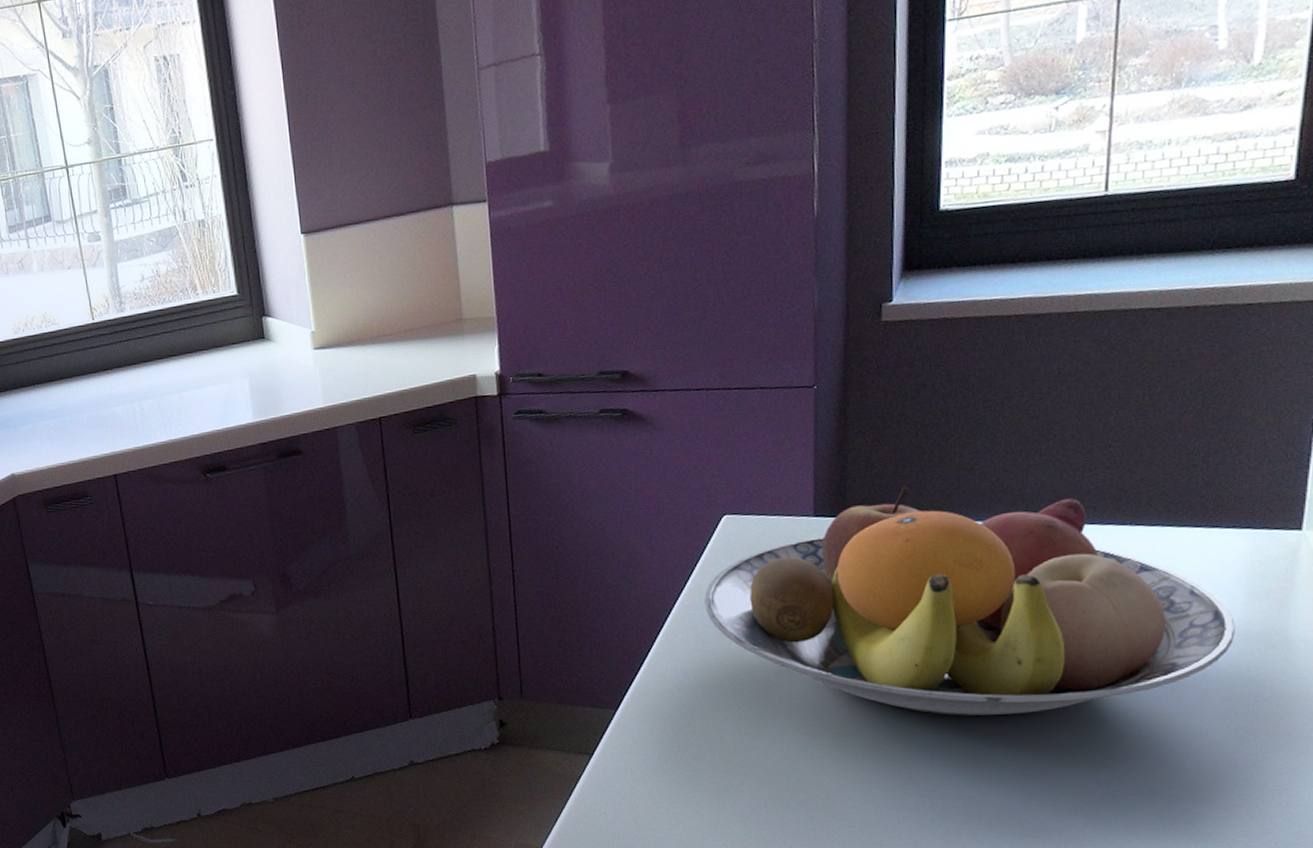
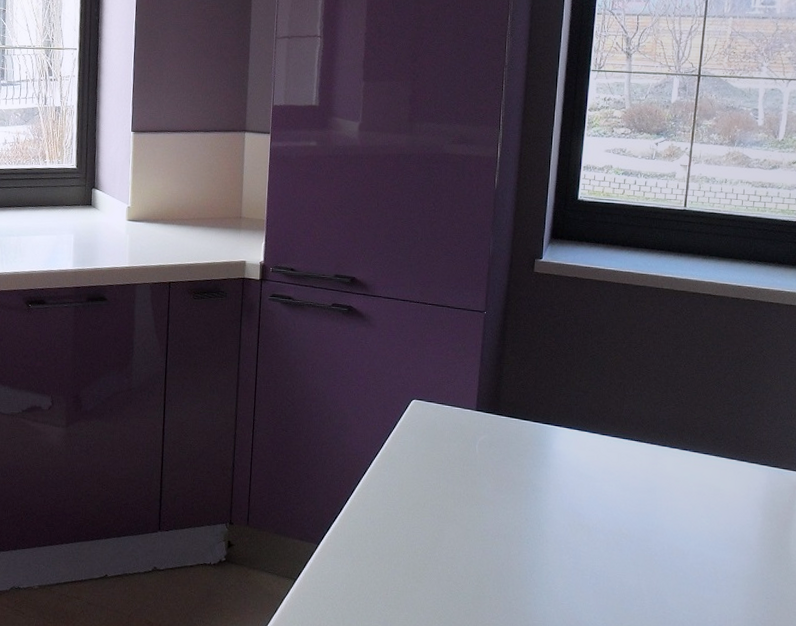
fruit bowl: present [704,486,1235,716] -> none [392,397,755,587]

